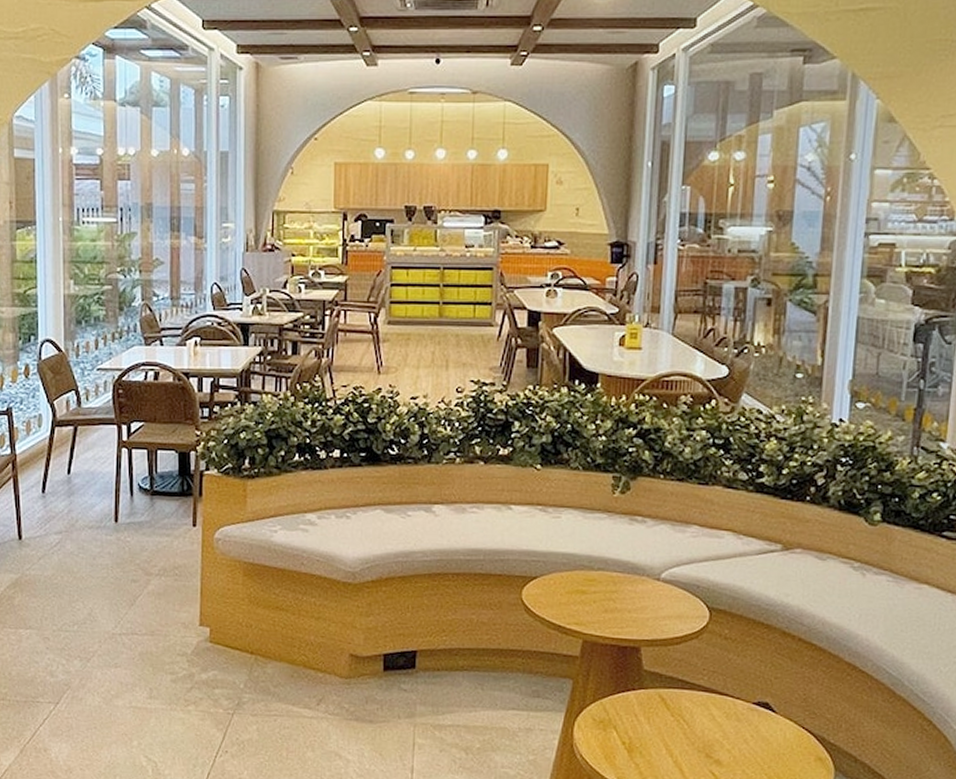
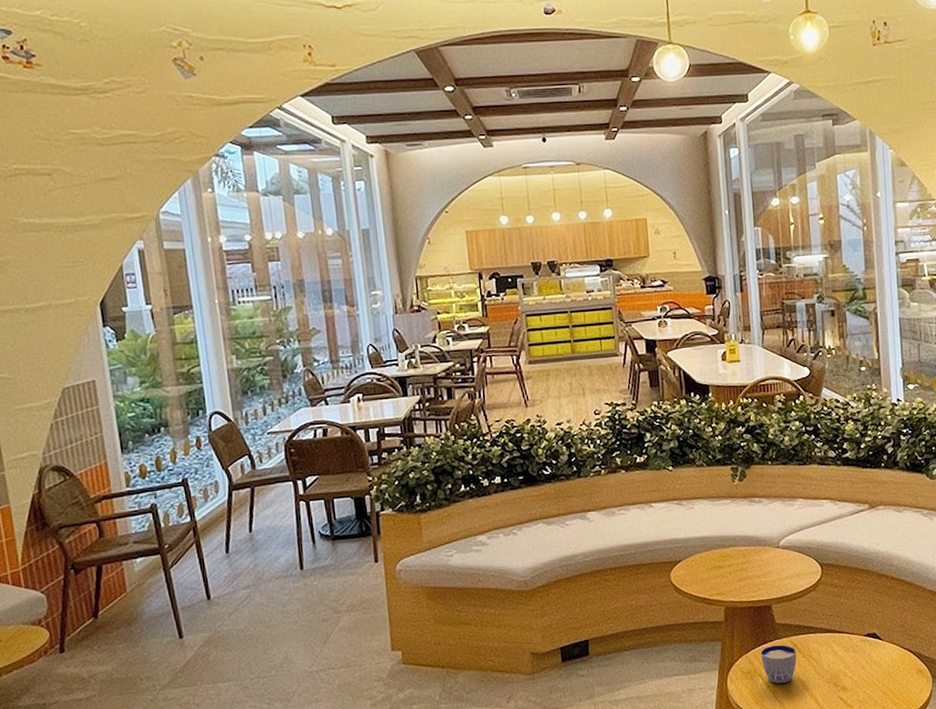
cup: none [619,695,665,743] -> present [761,645,797,684]

